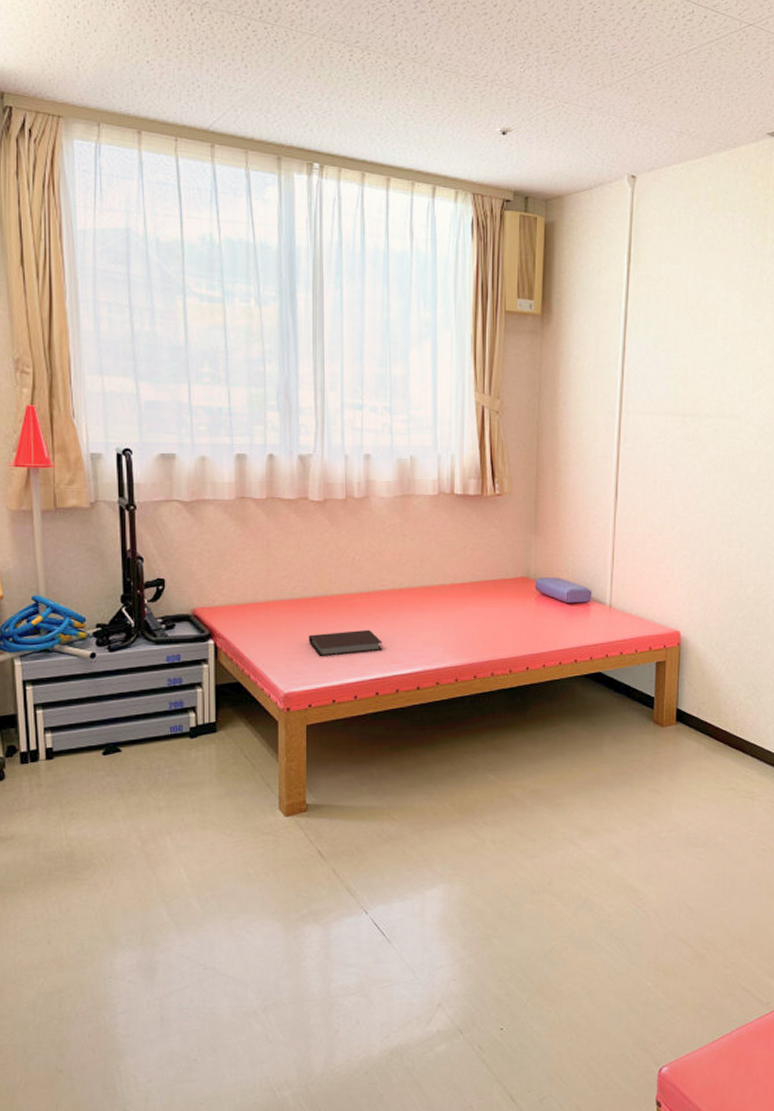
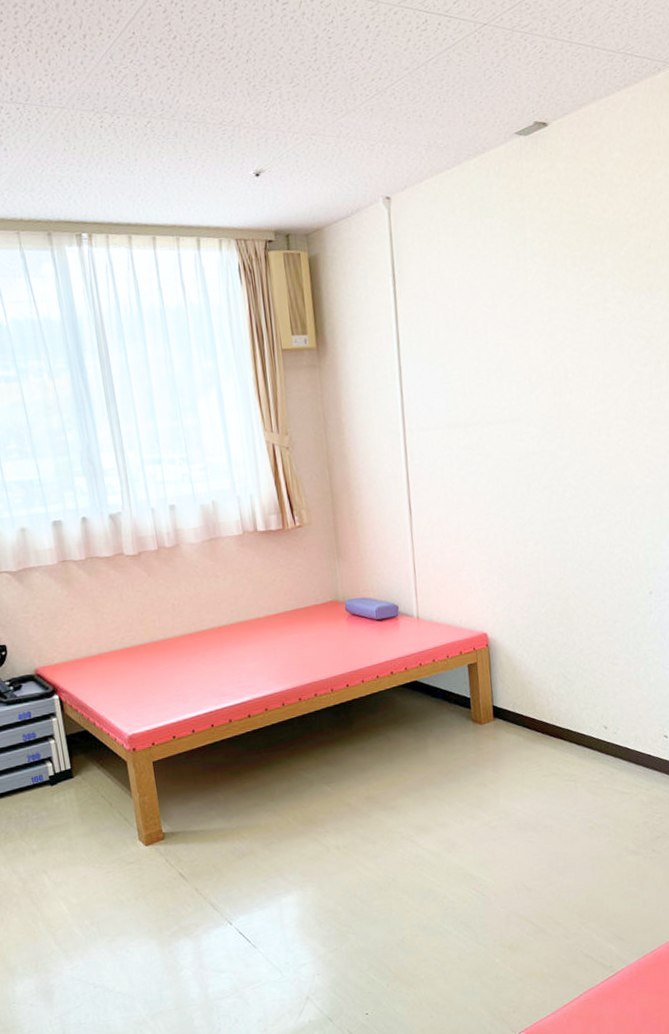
notebook: present [308,629,383,656] -> none [142,667,212,698]

